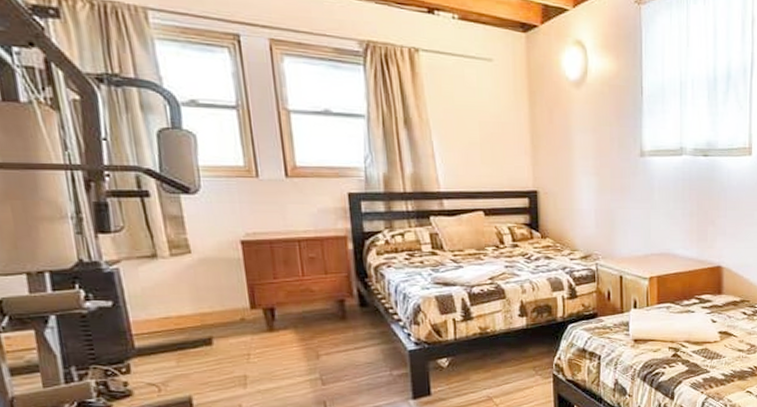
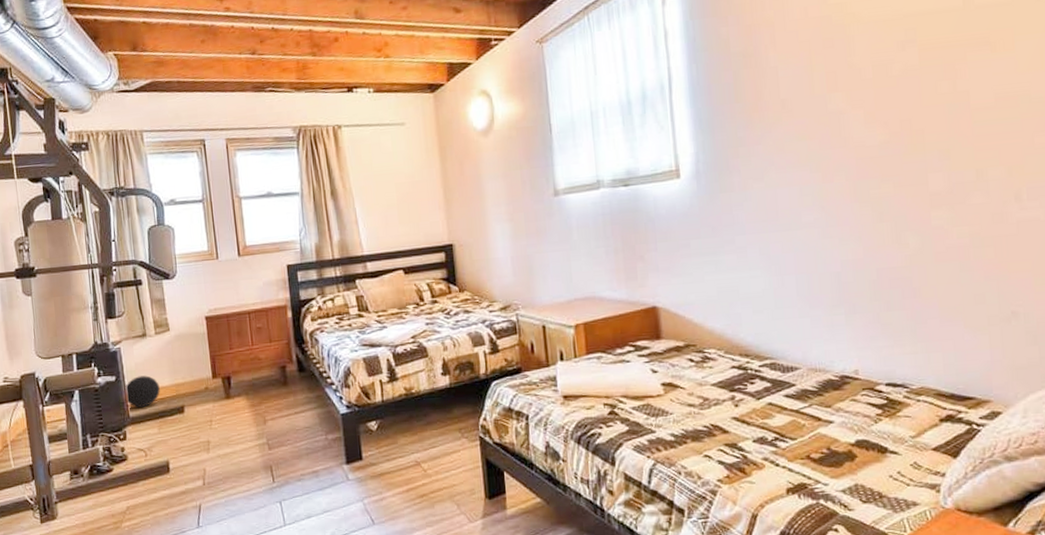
ball: none [126,302,179,338] -> present [124,375,160,408]

